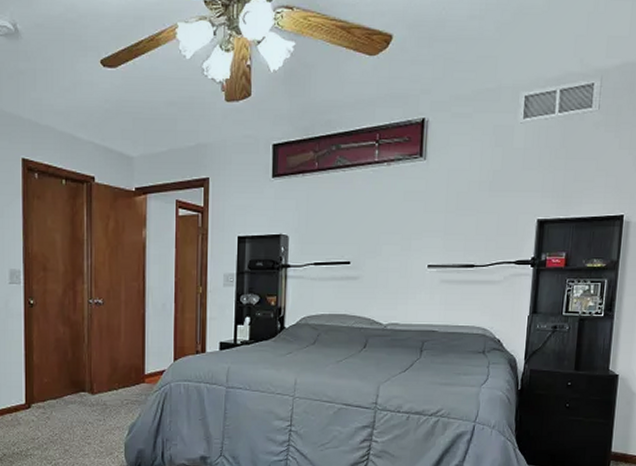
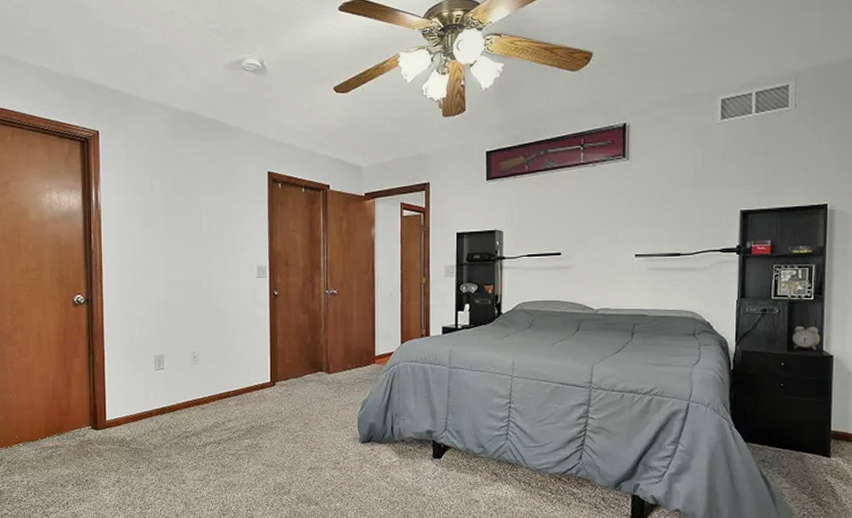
alarm clock: none [580,343,607,369] -> present [792,325,820,350]

